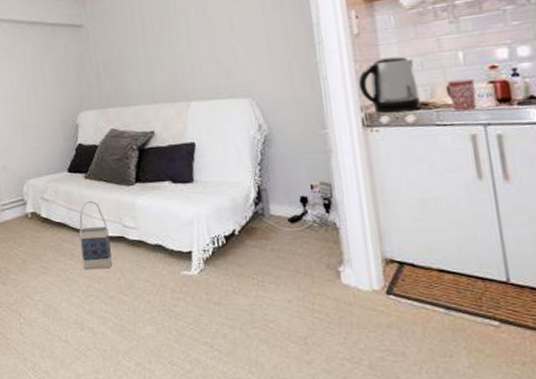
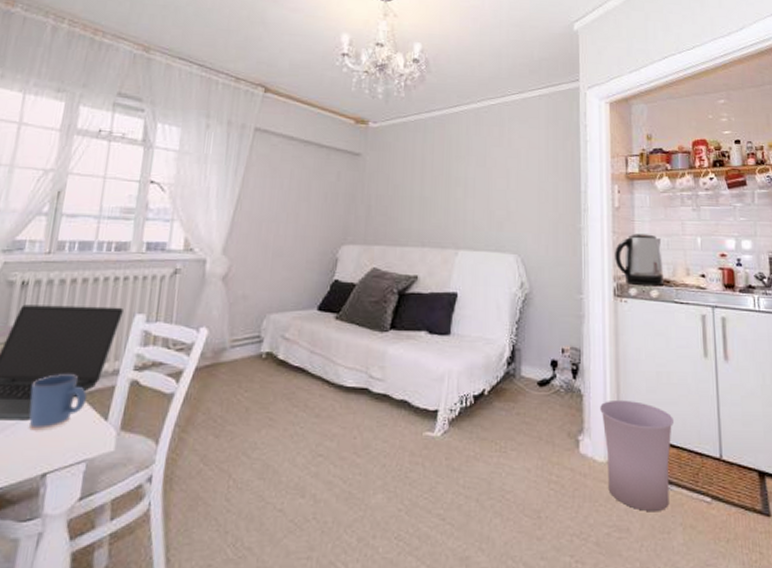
bag: present [79,201,112,269] -> none [316,345,353,424]
waste bin: none [359,229,449,337] -> present [600,399,673,512]
mug: present [446,78,477,112] -> none [685,262,708,292]

